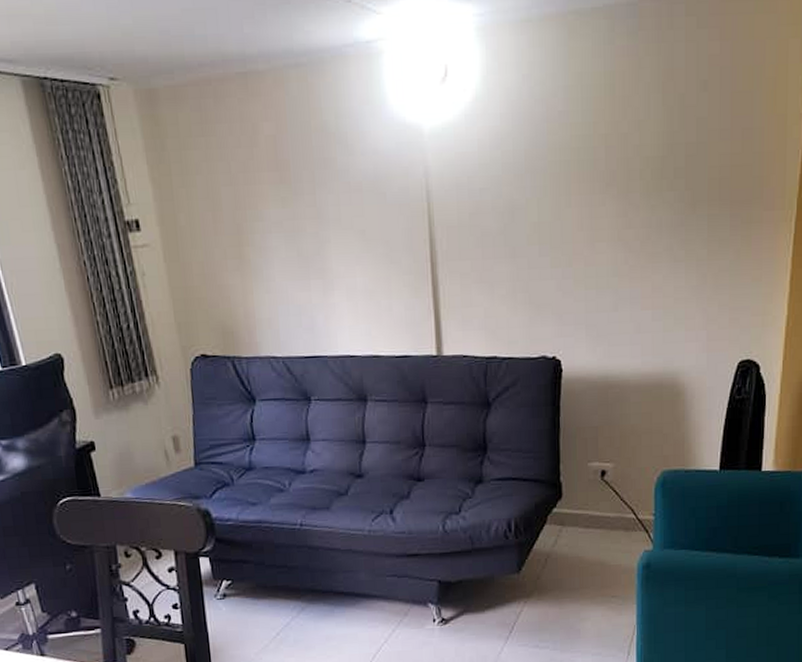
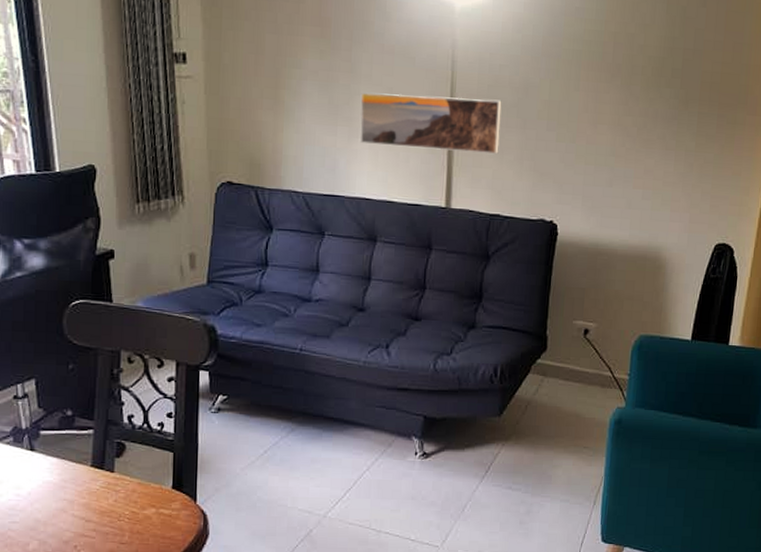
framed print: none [331,228,489,296] -> present [360,92,502,154]

